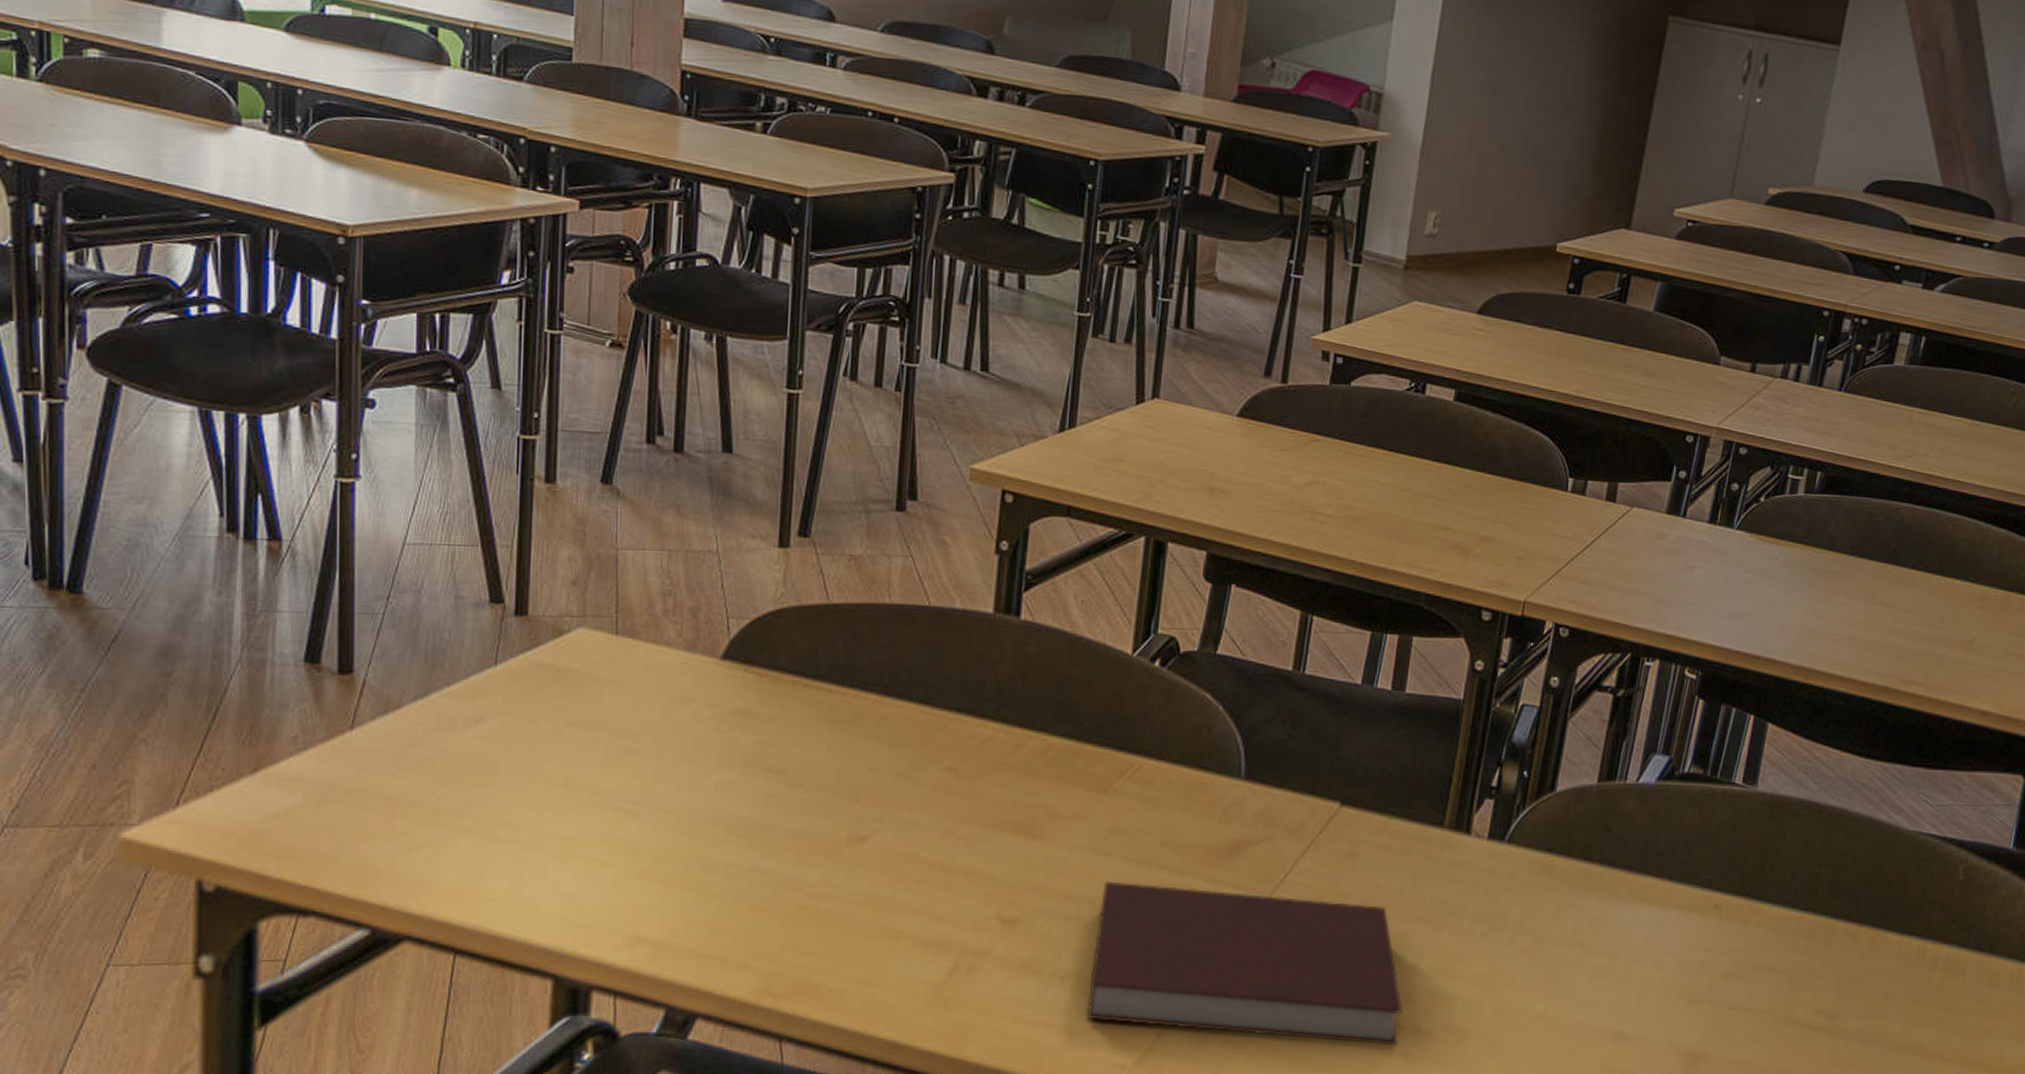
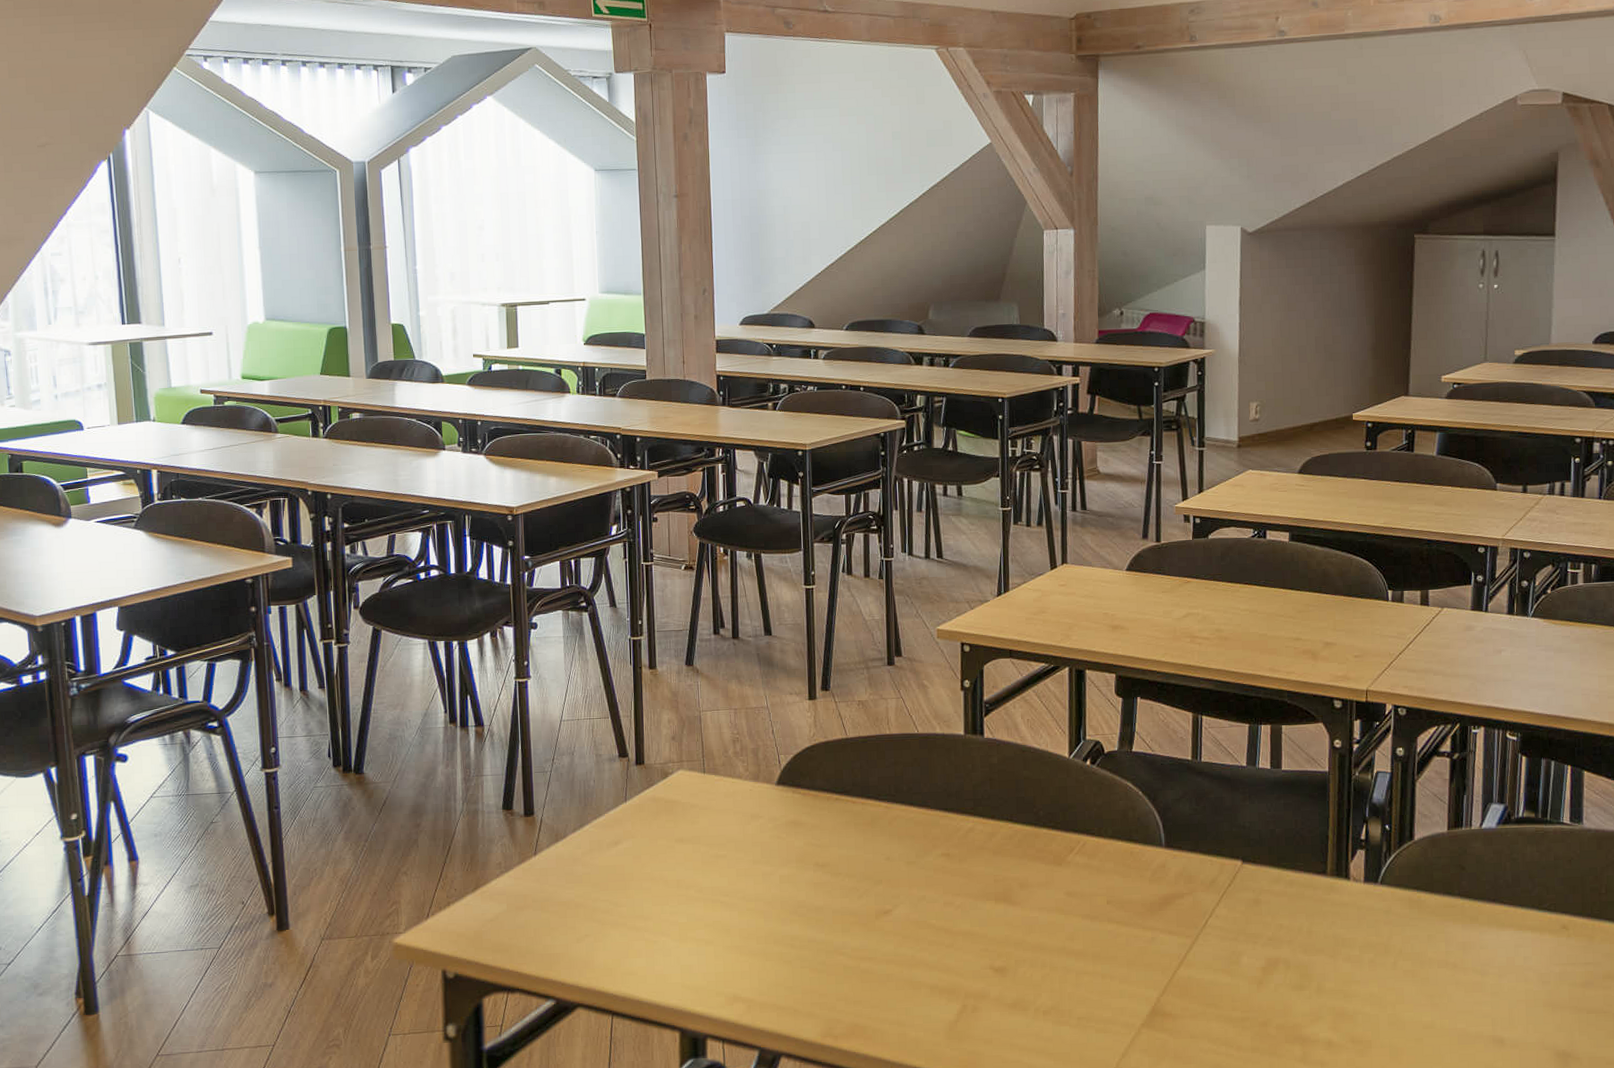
notebook: present [1086,881,1403,1045] -> none [1065,934,1314,1057]

